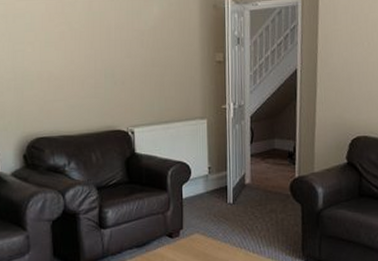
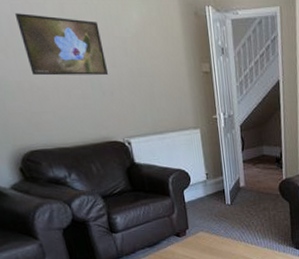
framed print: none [48,11,123,66] -> present [14,13,109,76]

